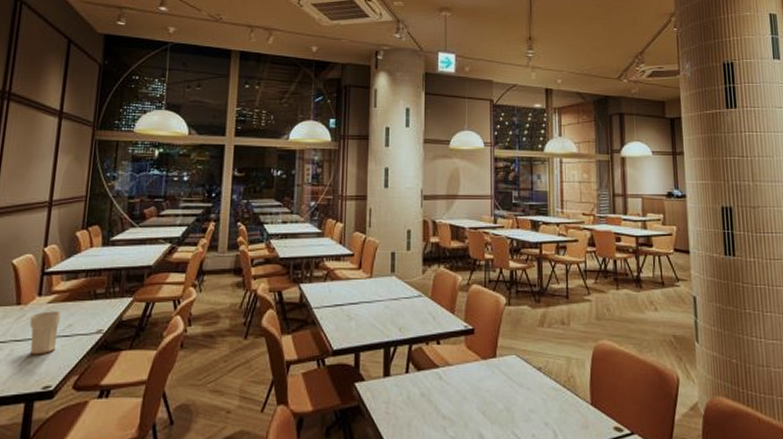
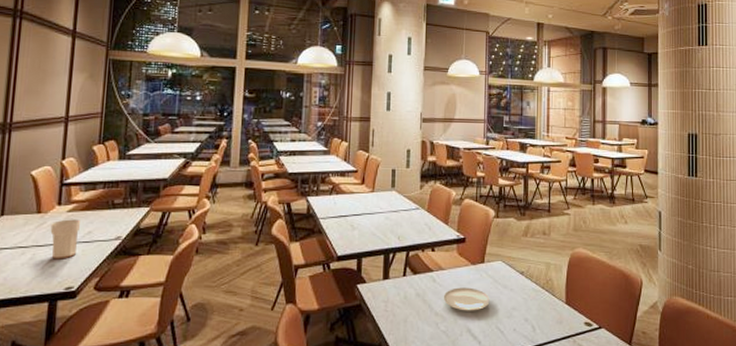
plate: none [451,386,504,414] -> present [443,287,490,311]

